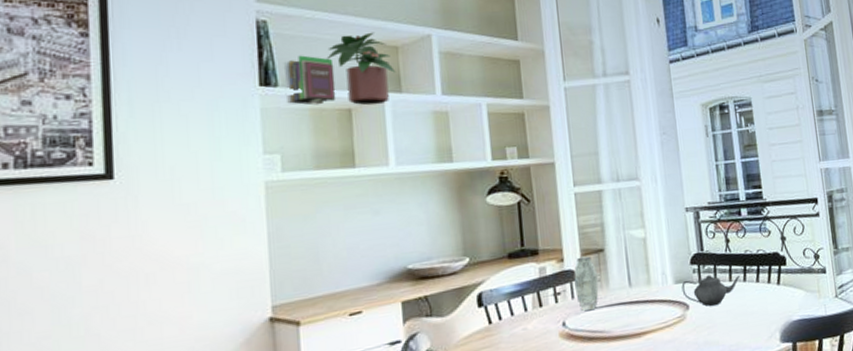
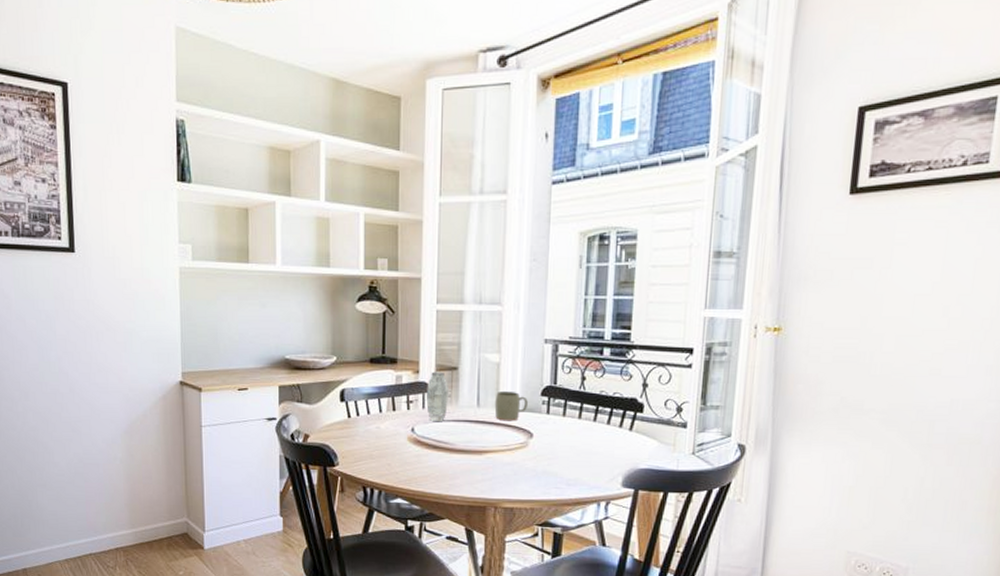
books: present [284,55,336,106] -> none [197,155,237,203]
potted plant: present [326,32,395,106] -> none [230,135,286,207]
mug: none [646,265,680,297] -> present [494,390,528,421]
teapot: present [681,275,741,307] -> none [528,409,591,439]

